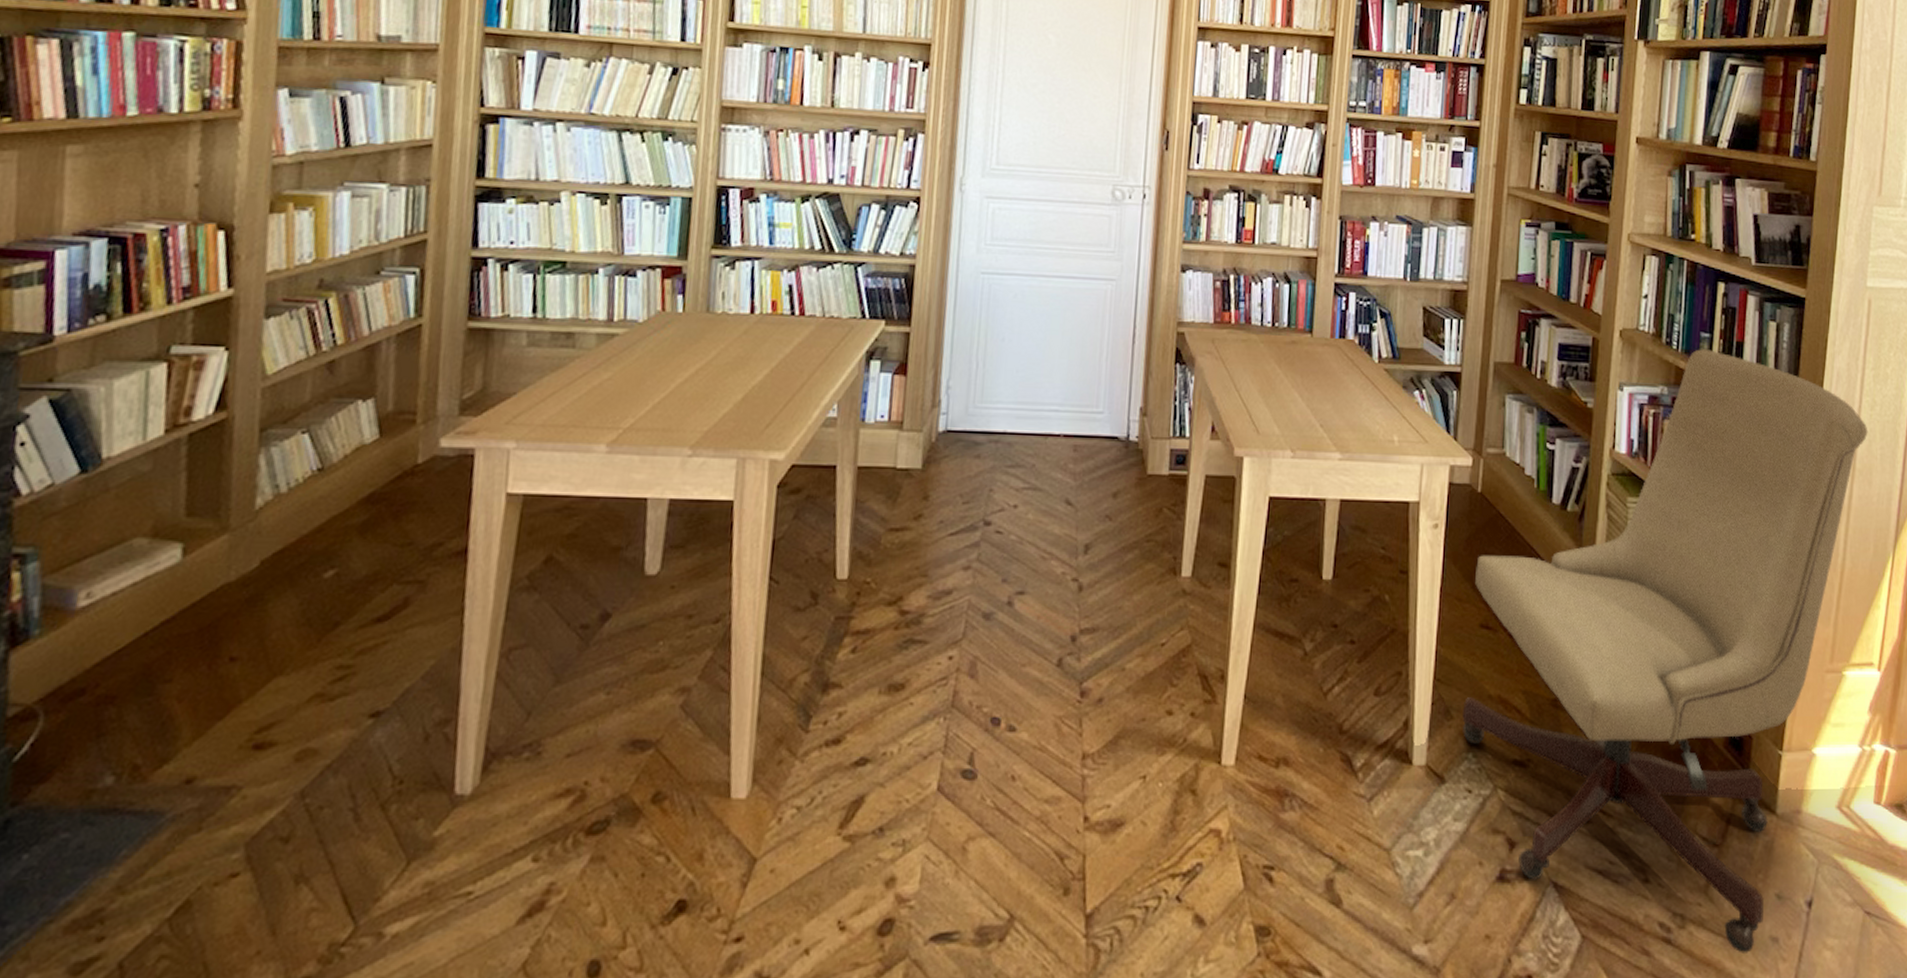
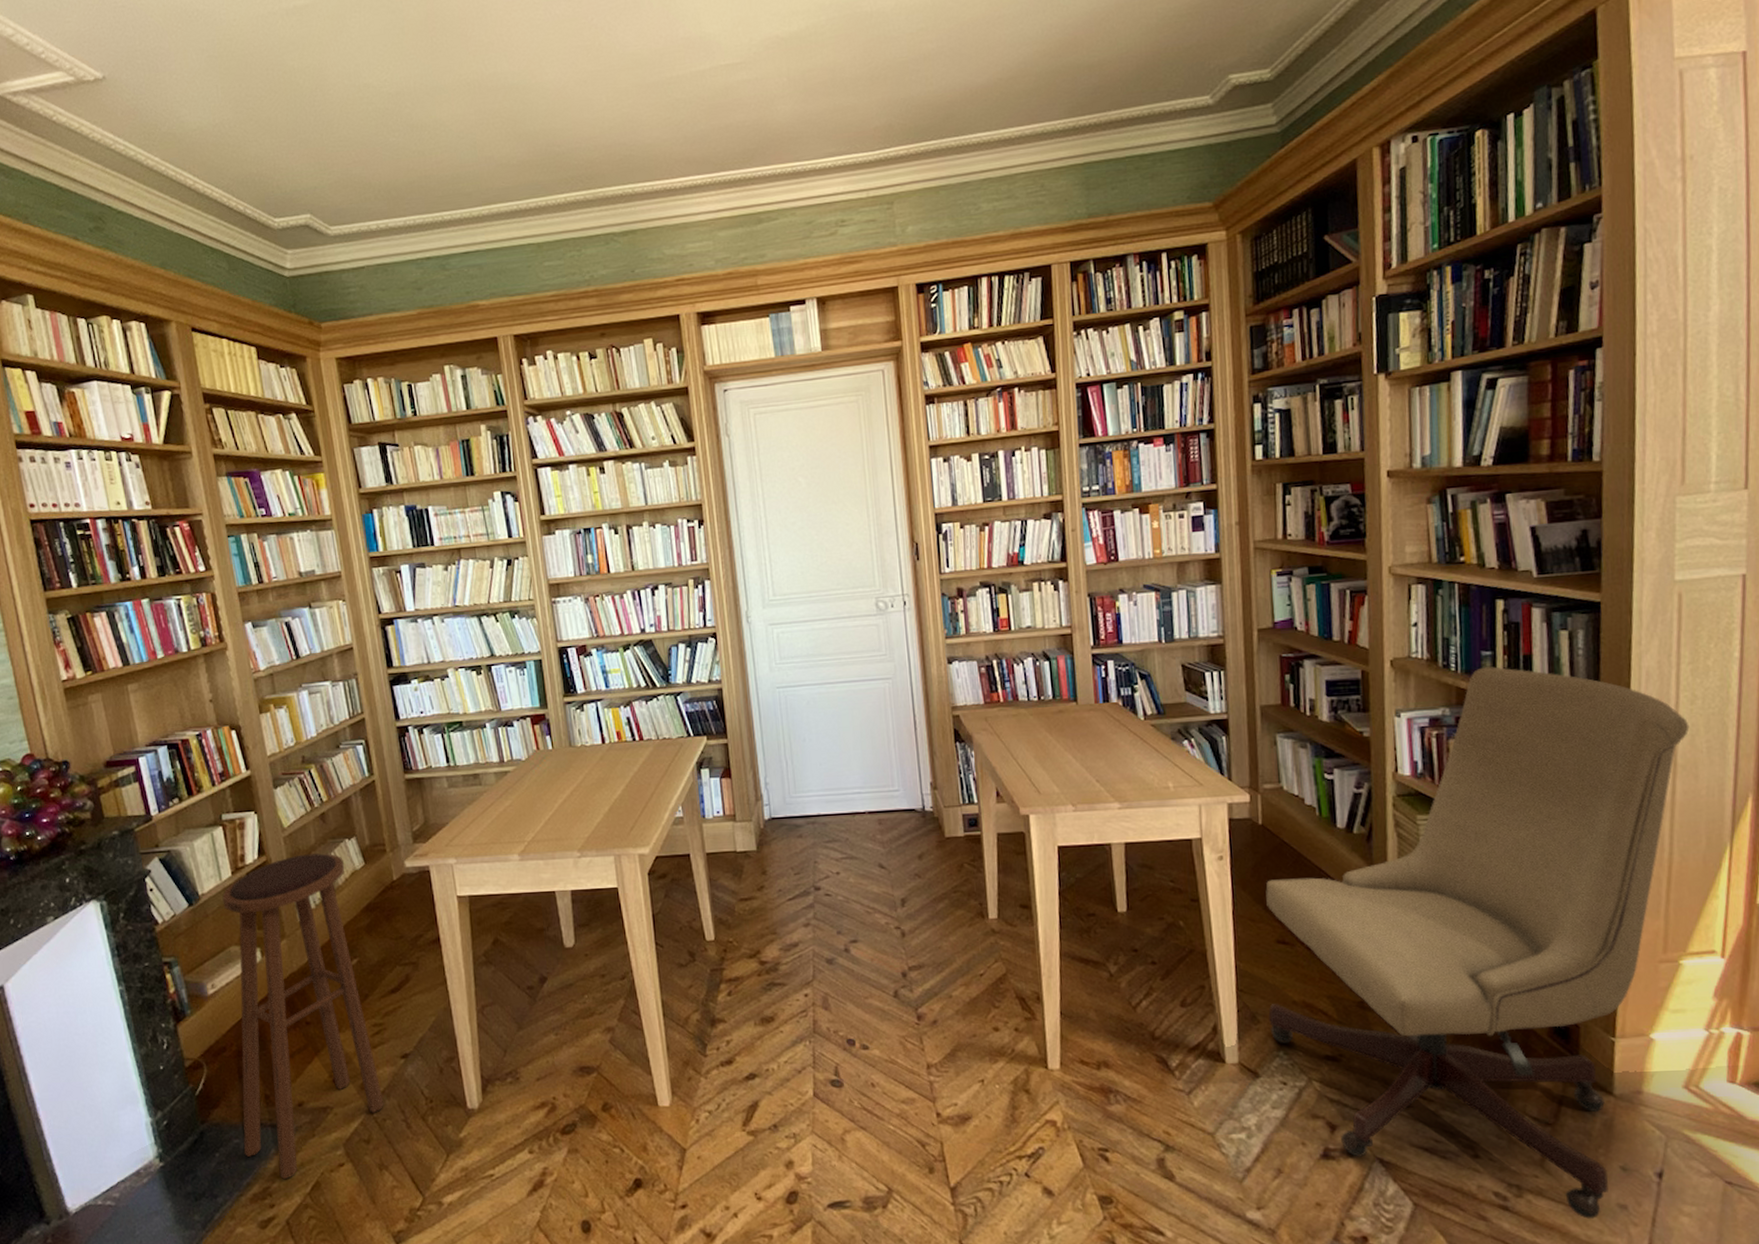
stool: none [73,414,348,898] -> present [222,852,384,1180]

